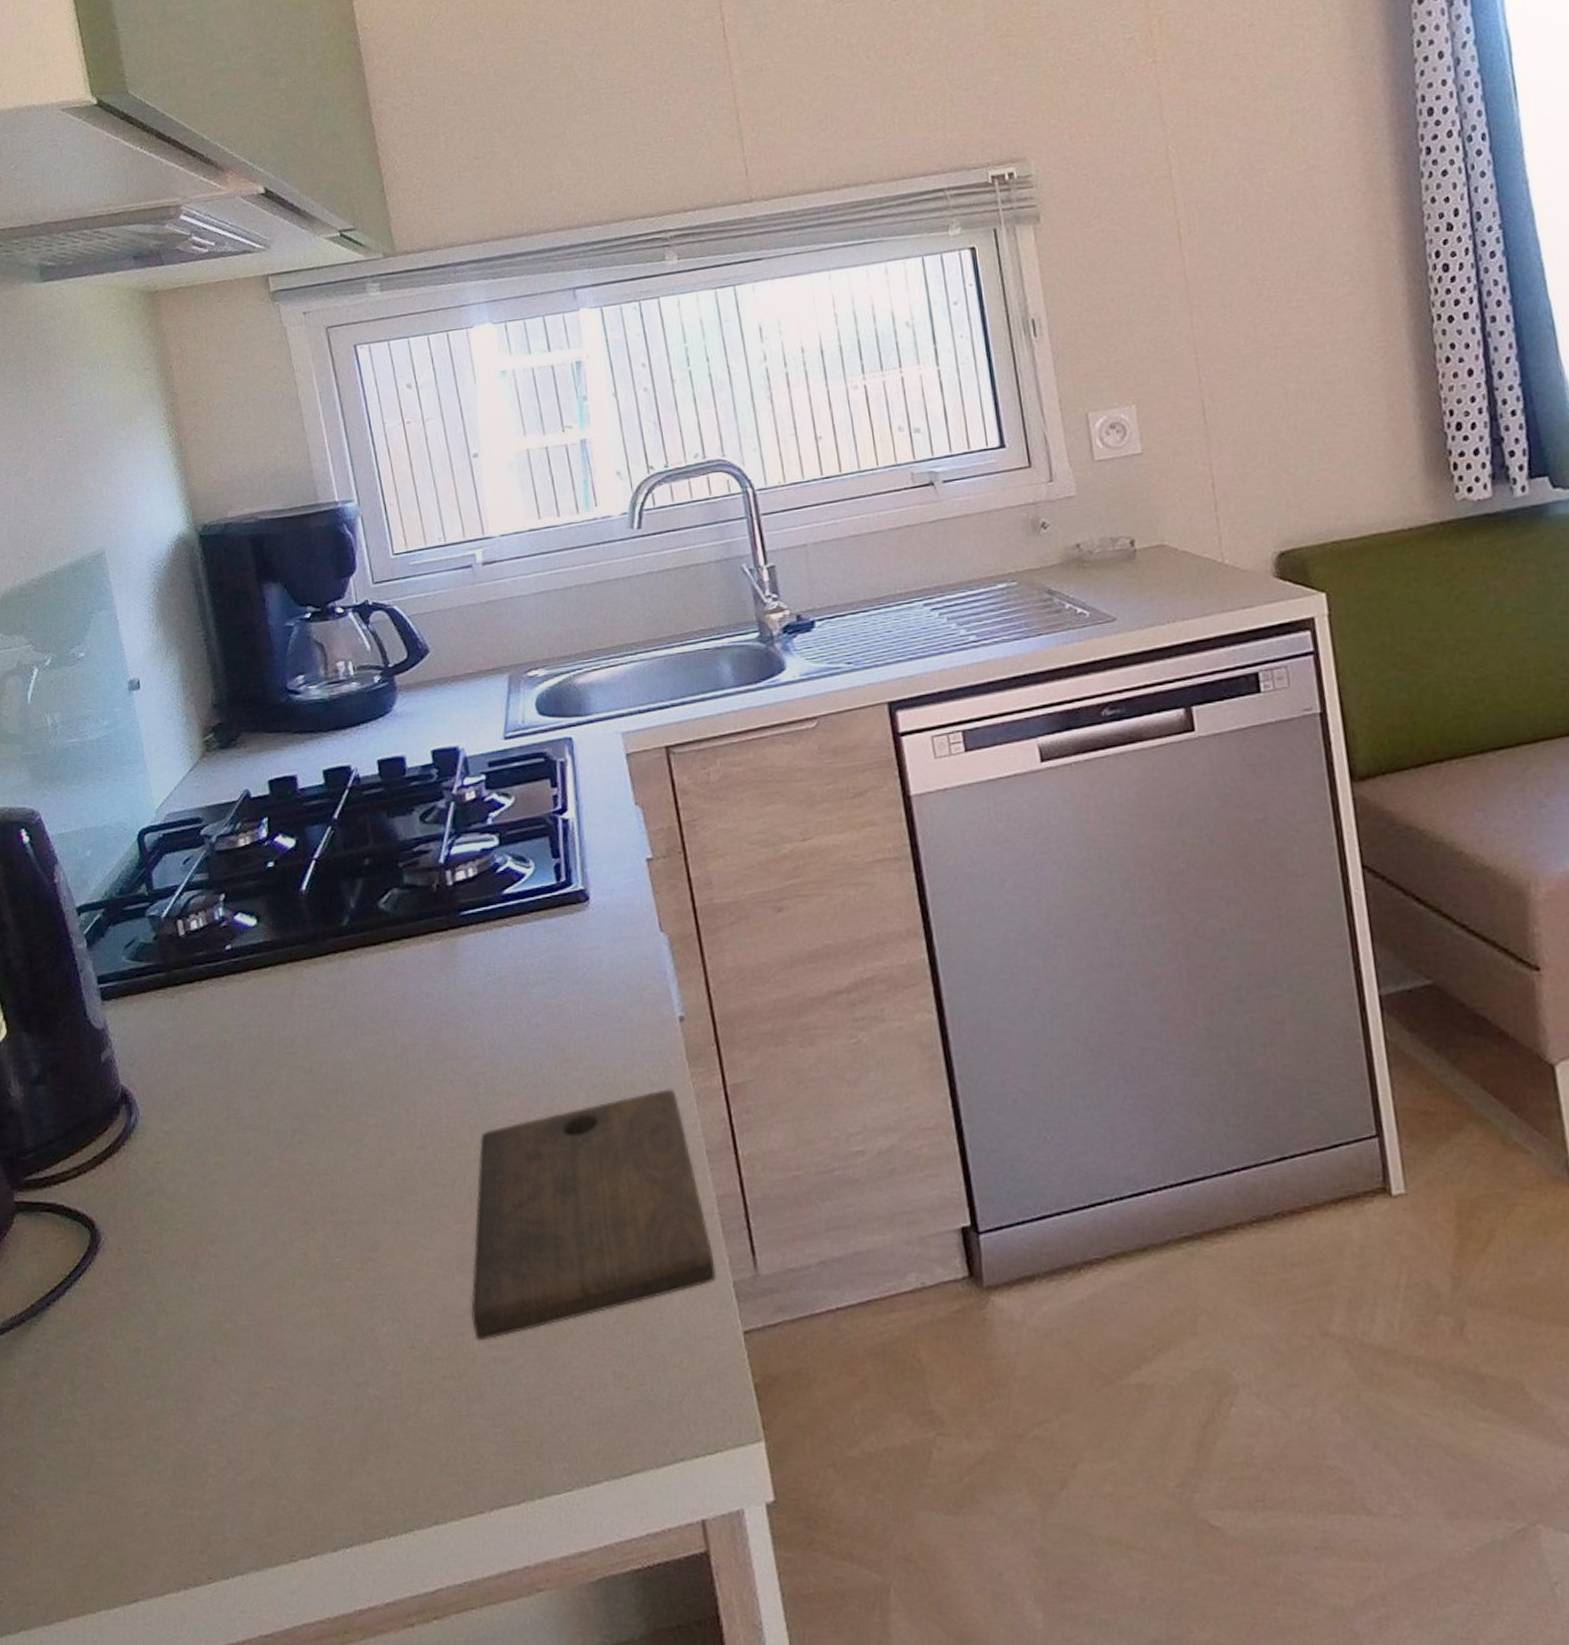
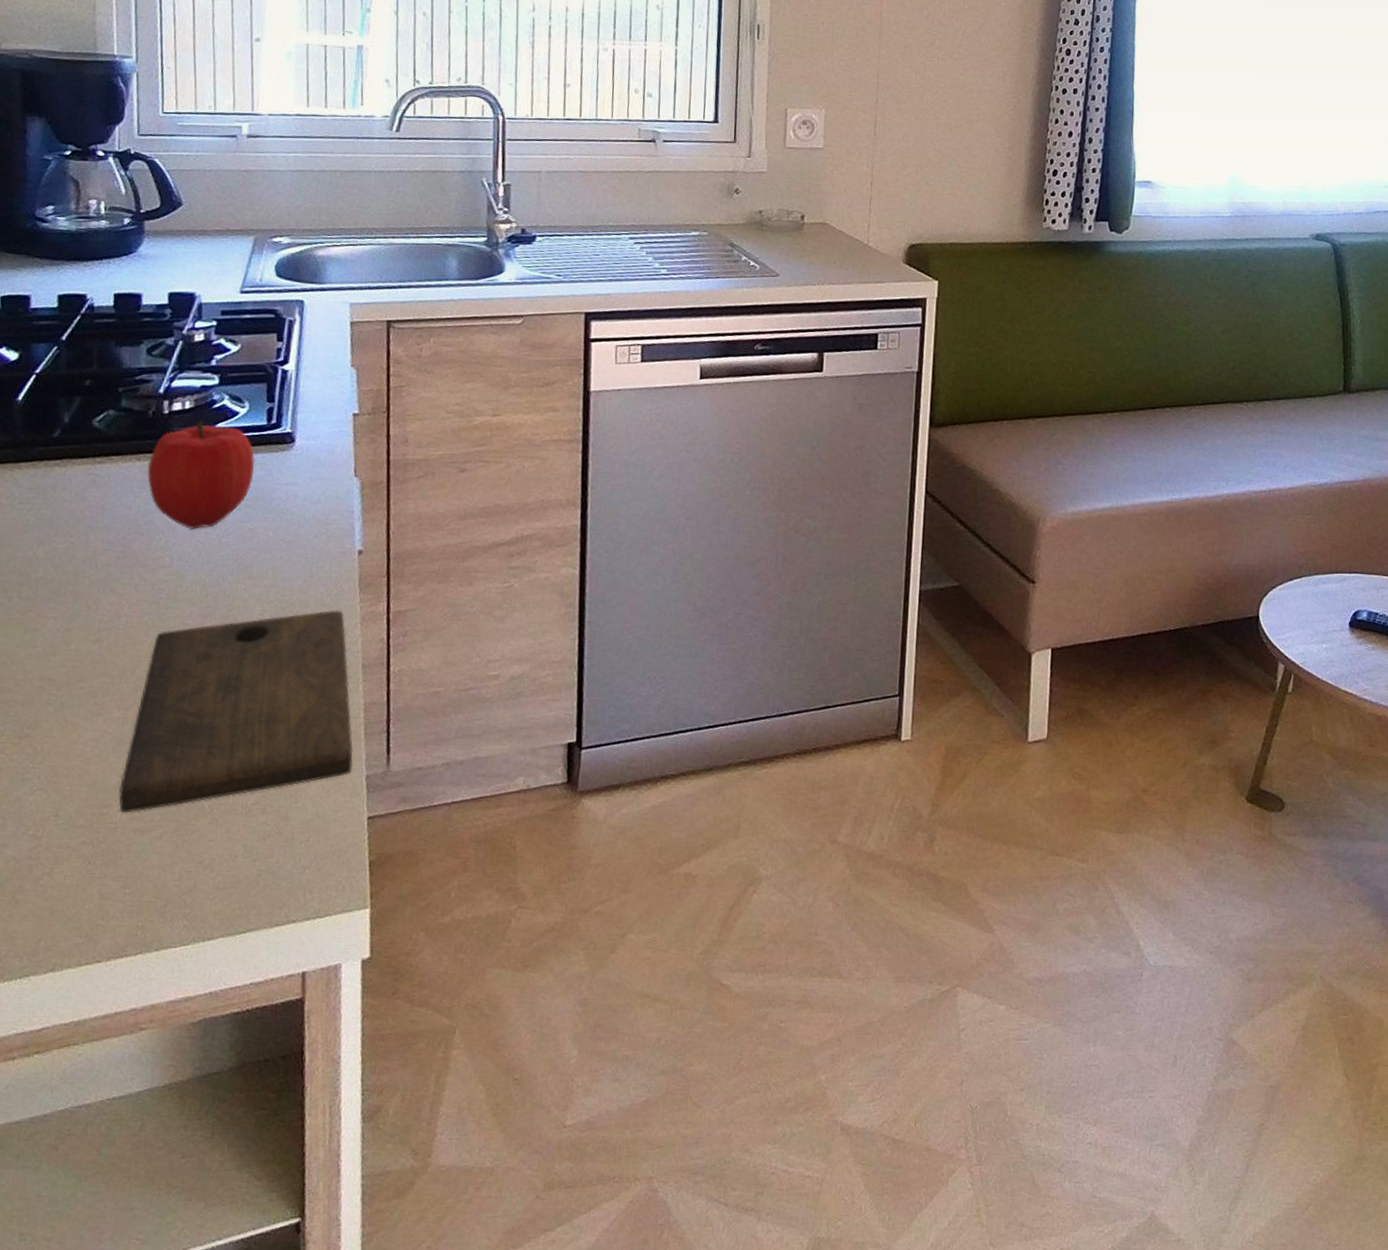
fruit: none [441,888,552,1013] -> present [147,420,256,530]

